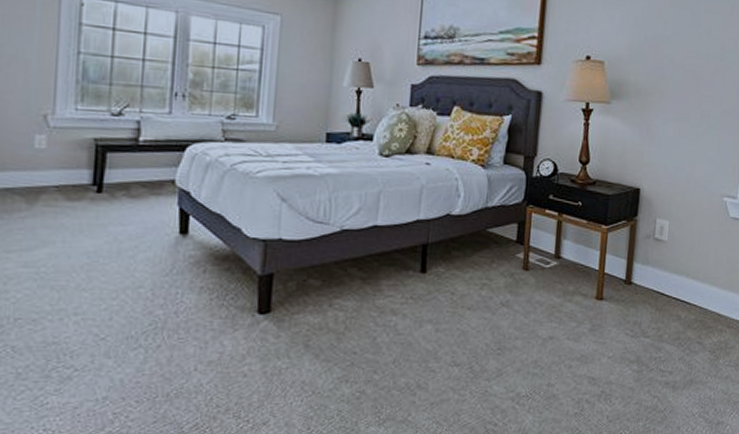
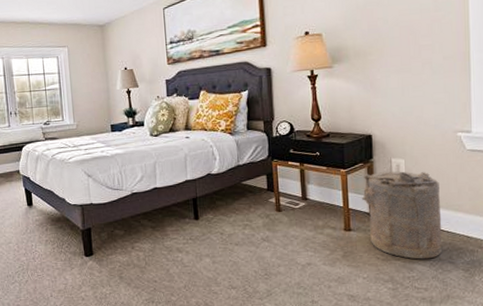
laundry hamper: none [619,233,700,338] -> present [361,171,442,260]

